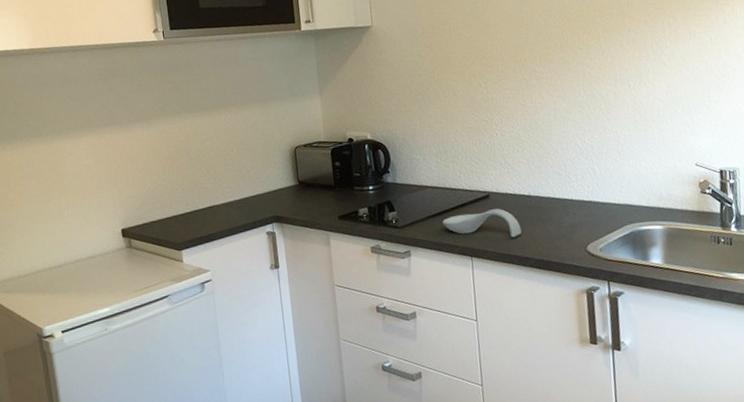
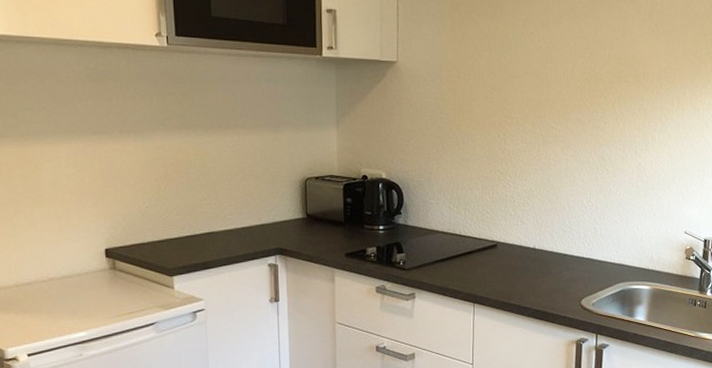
spoon rest: present [442,208,522,238] -> none [449,258,523,288]

